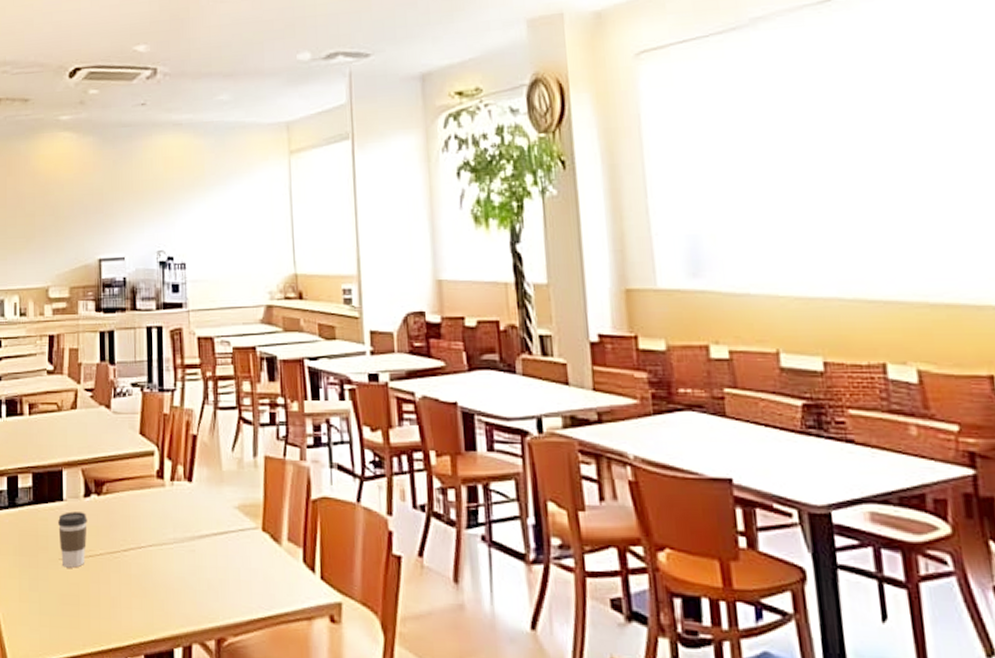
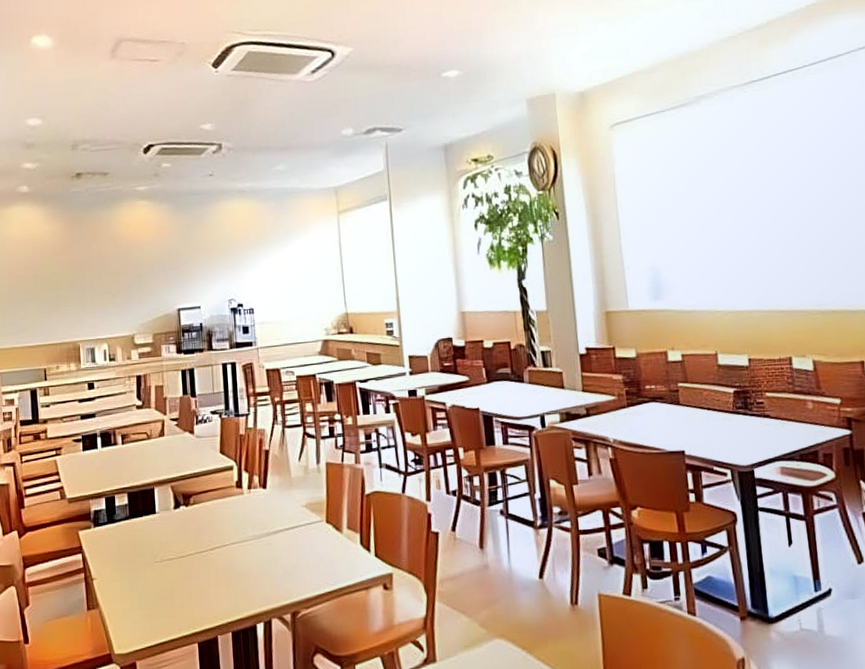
coffee cup: present [58,511,87,568] -> none [152,521,178,568]

